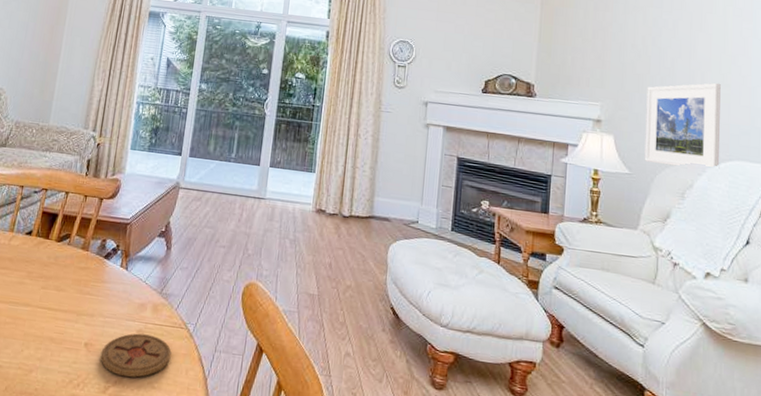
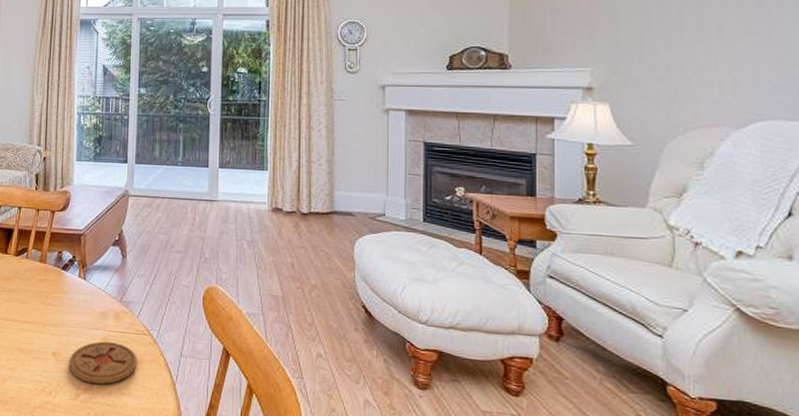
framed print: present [644,82,721,169] -> none [648,31,748,132]

